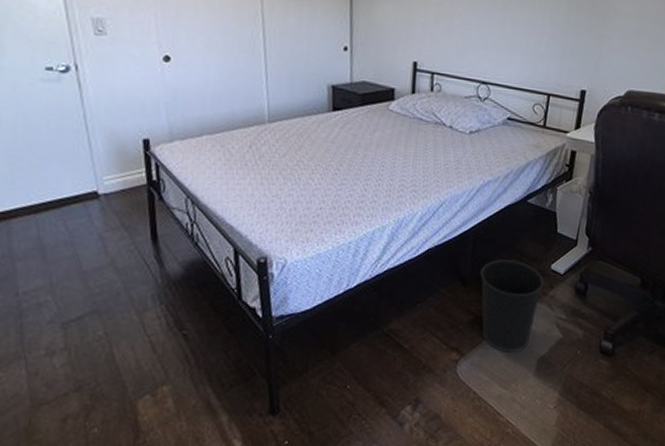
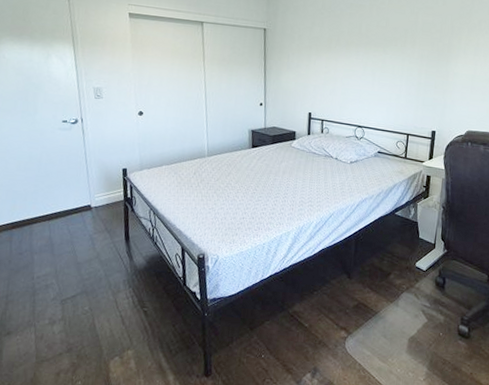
wastebasket: present [480,259,544,353] -> none [361,258,411,333]

